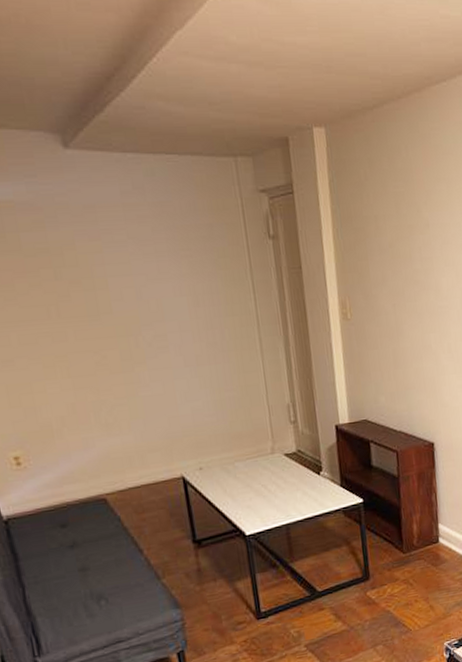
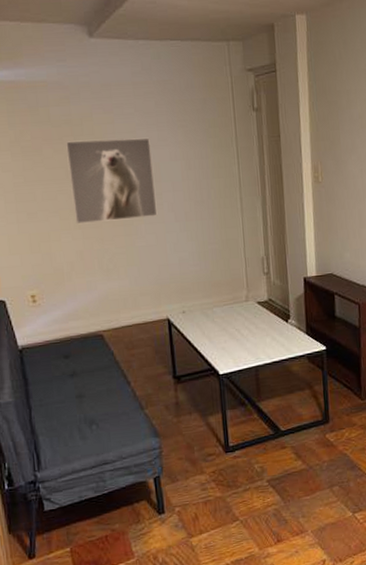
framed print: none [44,269,163,373] -> present [66,137,158,225]

